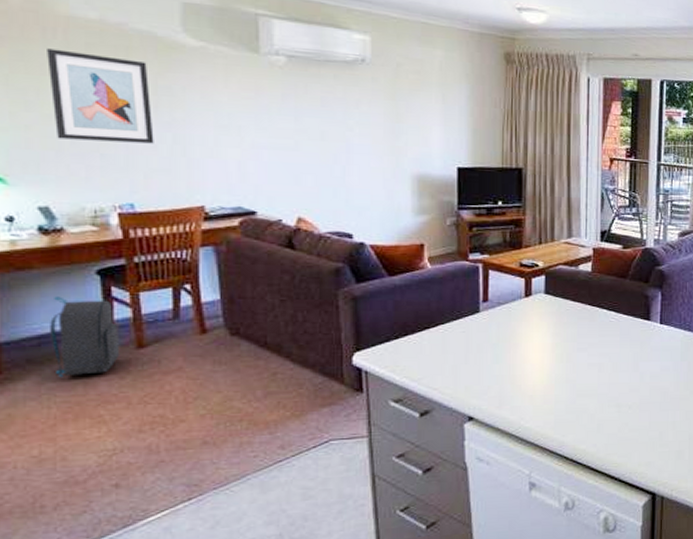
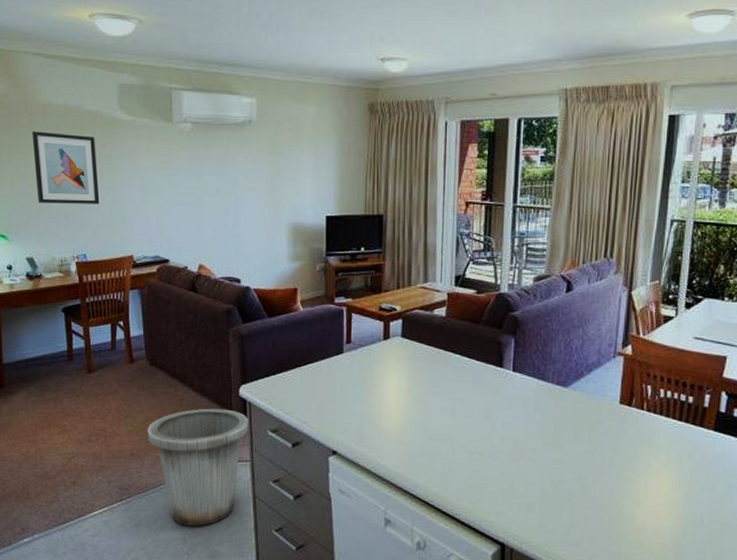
backpack: present [50,296,120,378] -> none [34,329,77,394]
trash can: none [227,380,364,519] -> present [147,408,248,526]

